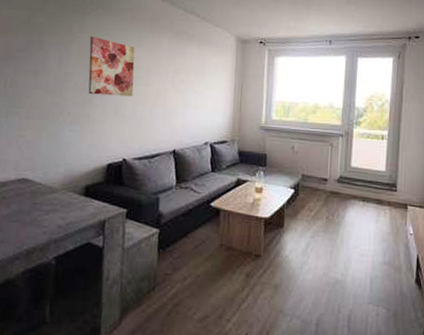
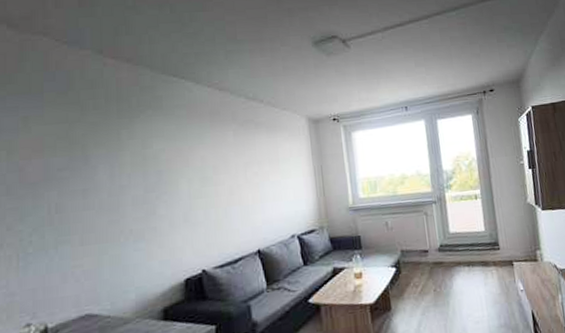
wall art: present [88,37,135,97] -> none [143,141,203,206]

